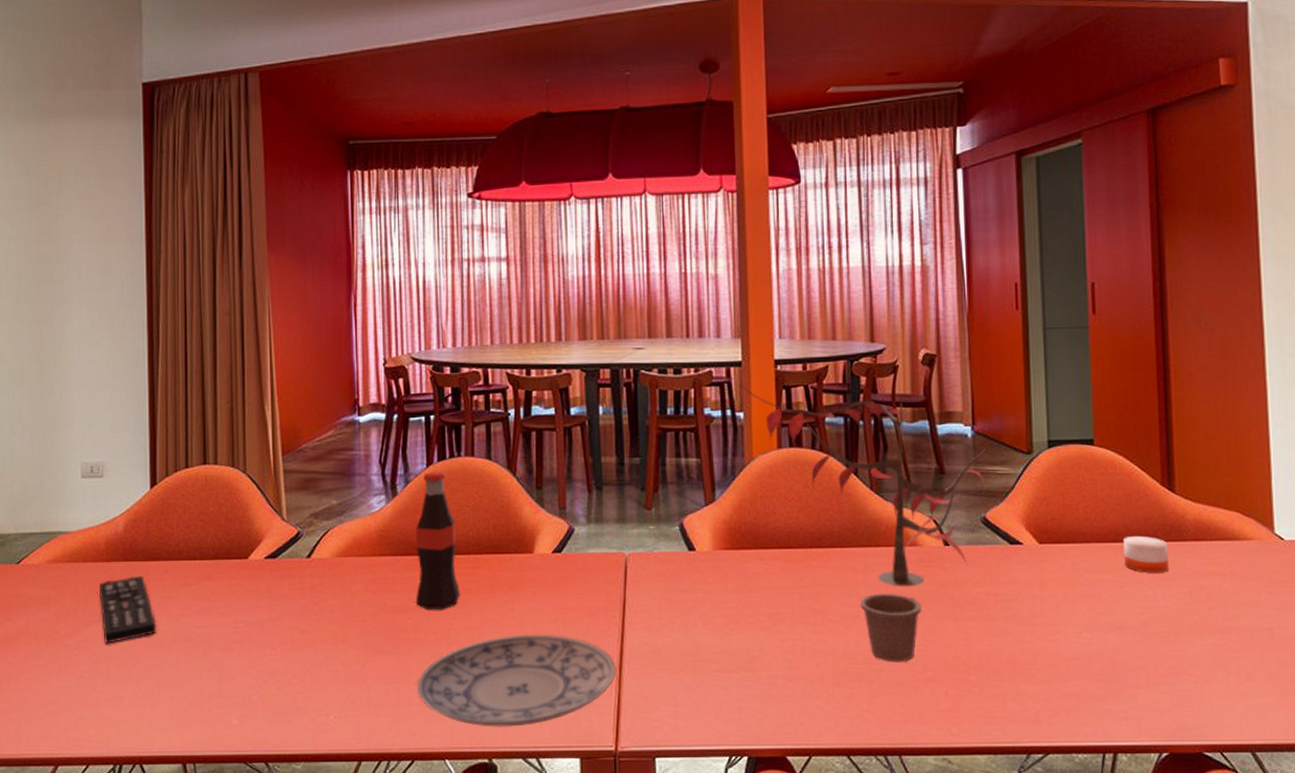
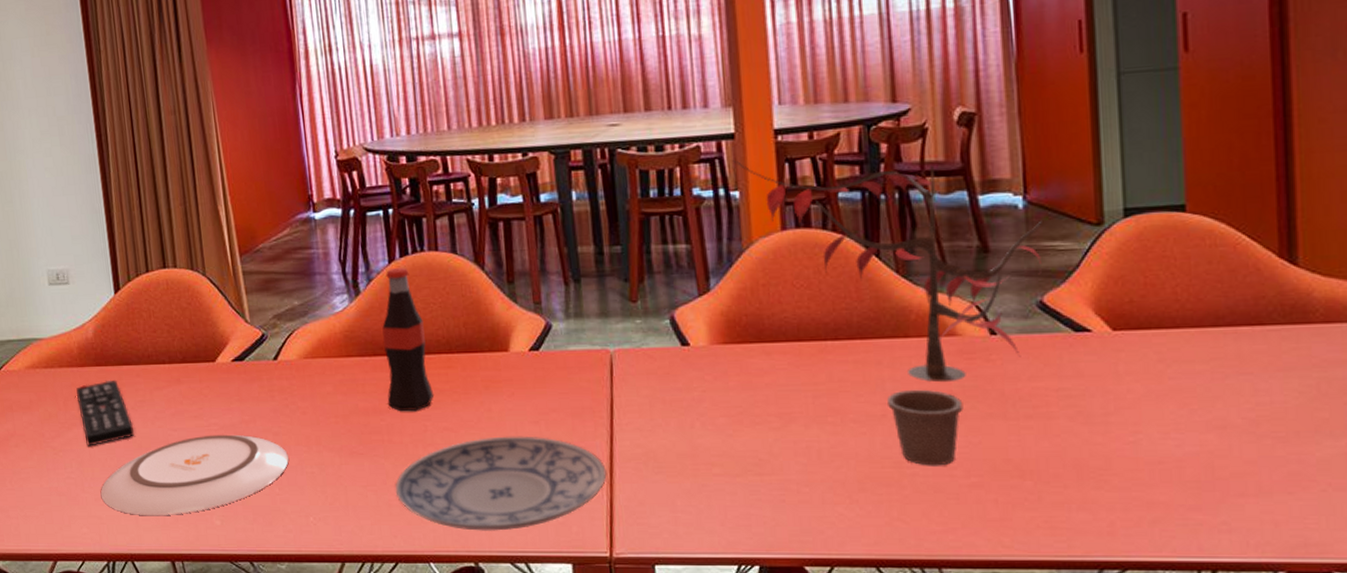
plate: none [114,632,313,717] -> present [100,434,289,516]
candle: present [1123,535,1169,573] -> none [1226,318,1288,363]

